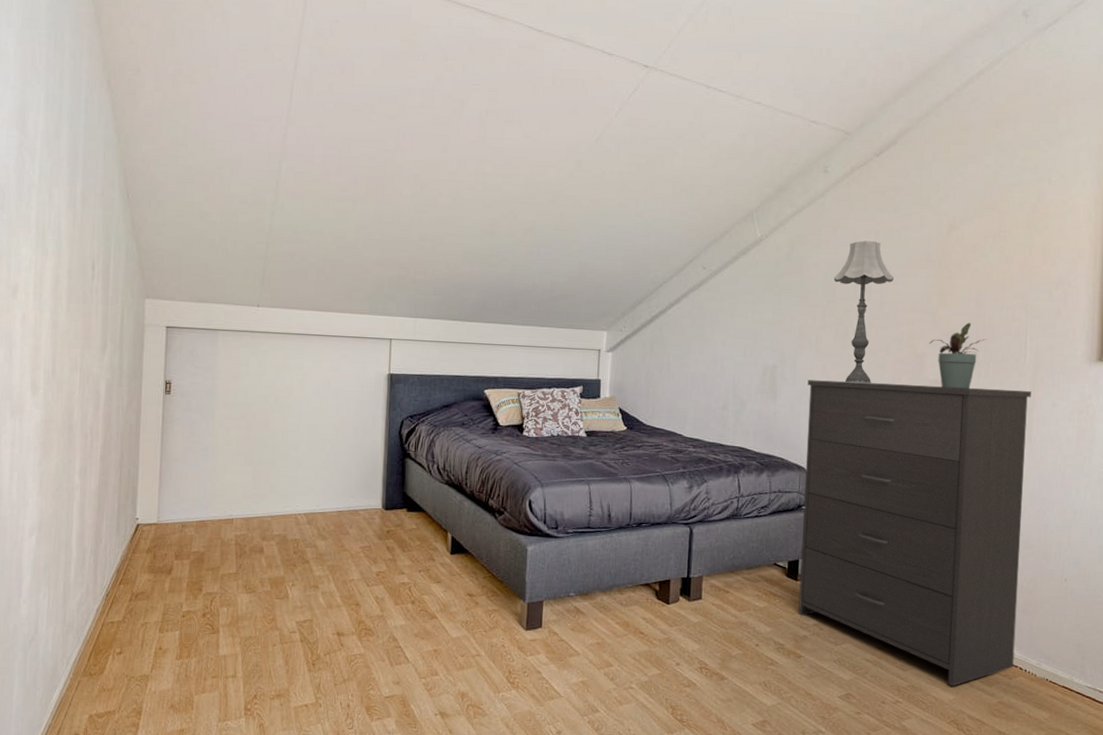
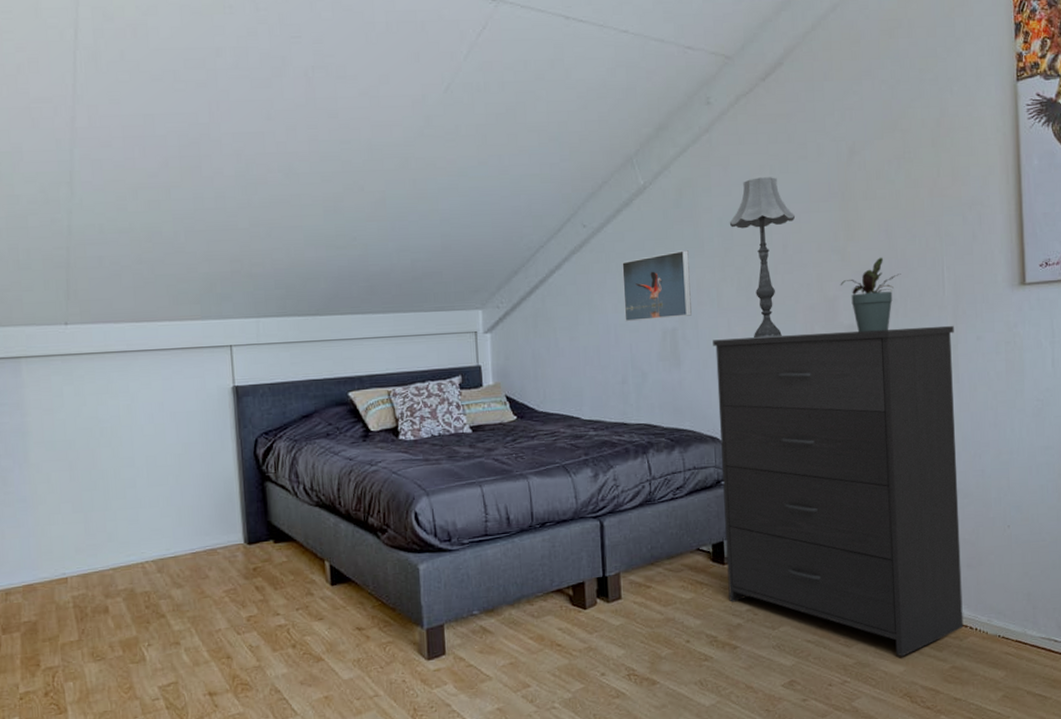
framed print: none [731,298,794,357] -> present [622,250,692,322]

